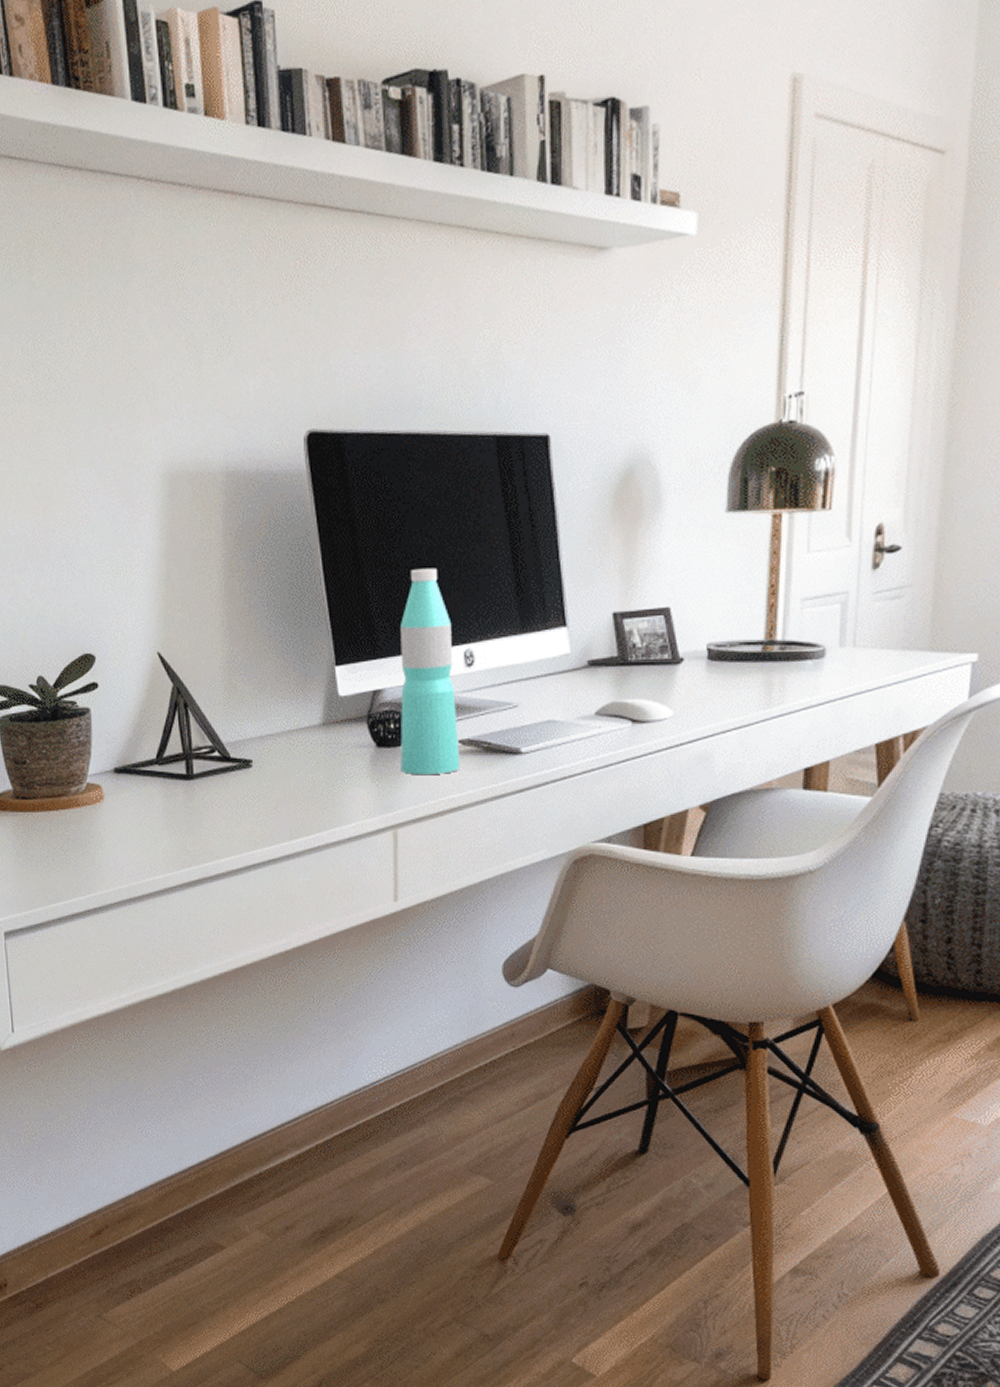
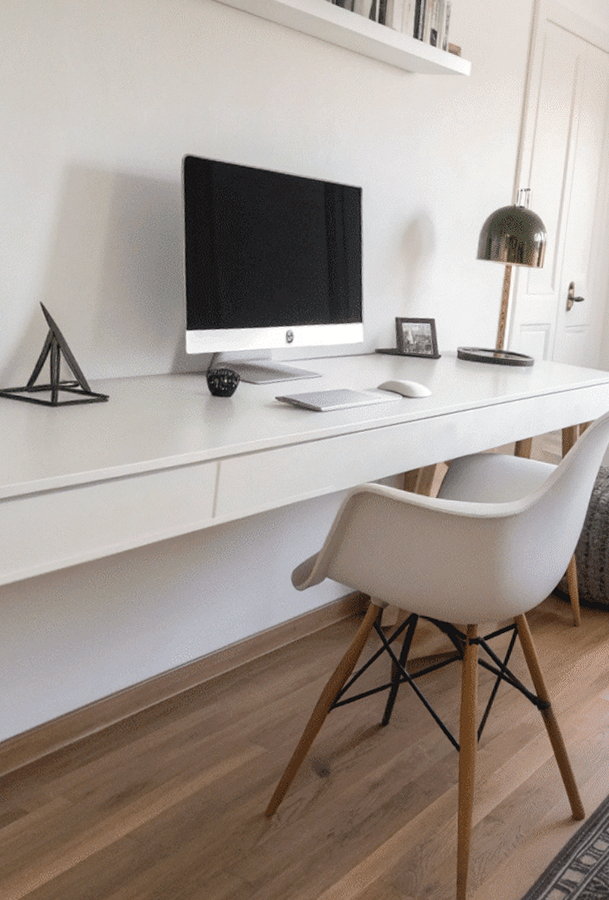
water bottle: present [401,568,460,774] -> none [229,266,279,421]

